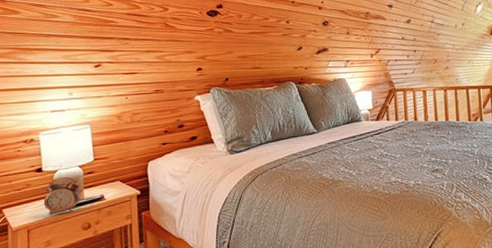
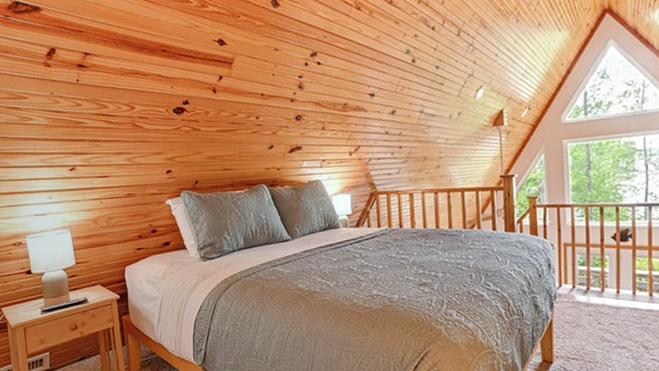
alarm clock: present [43,177,82,216] -> none [35,280,68,316]

